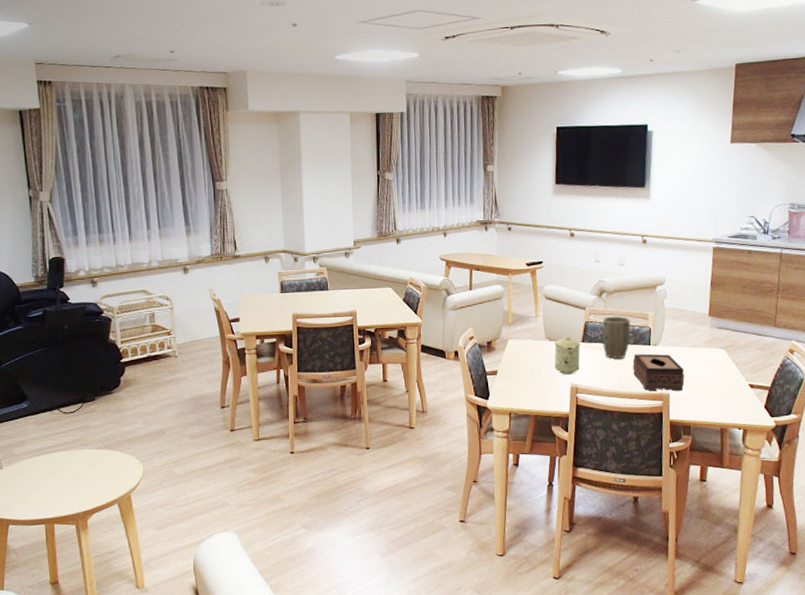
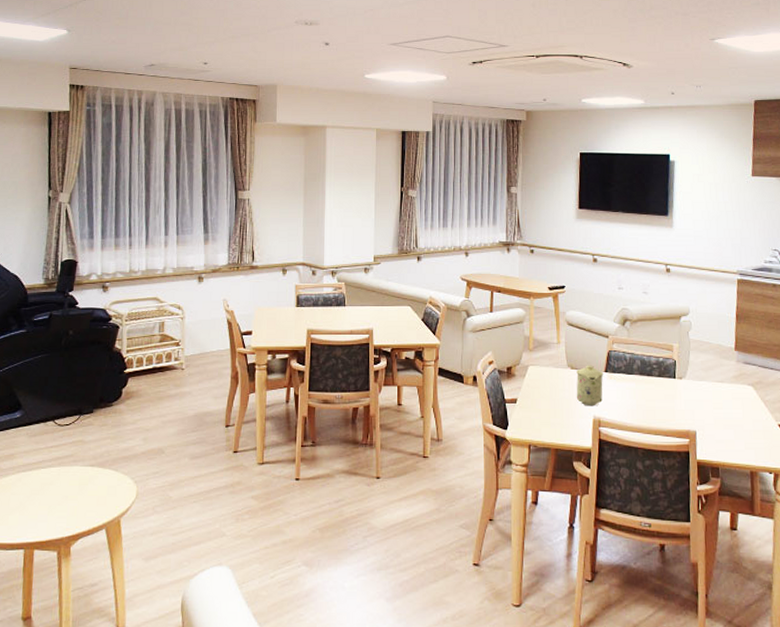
plant pot: present [602,316,631,359] -> none [625,346,655,392]
tissue box: present [632,354,685,392] -> none [657,387,712,429]

